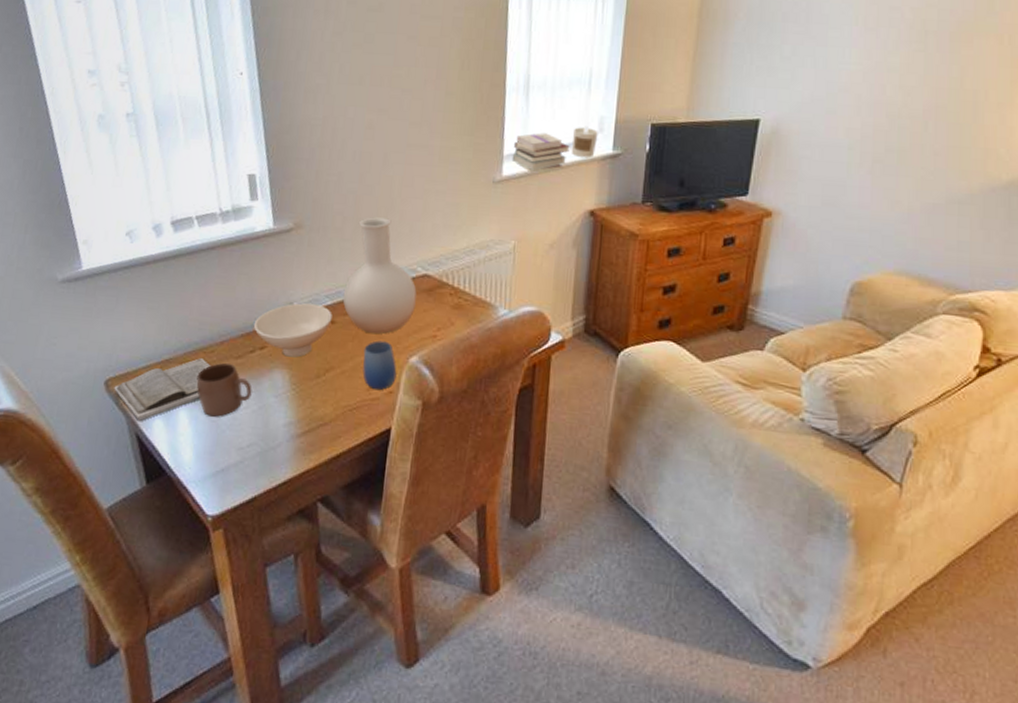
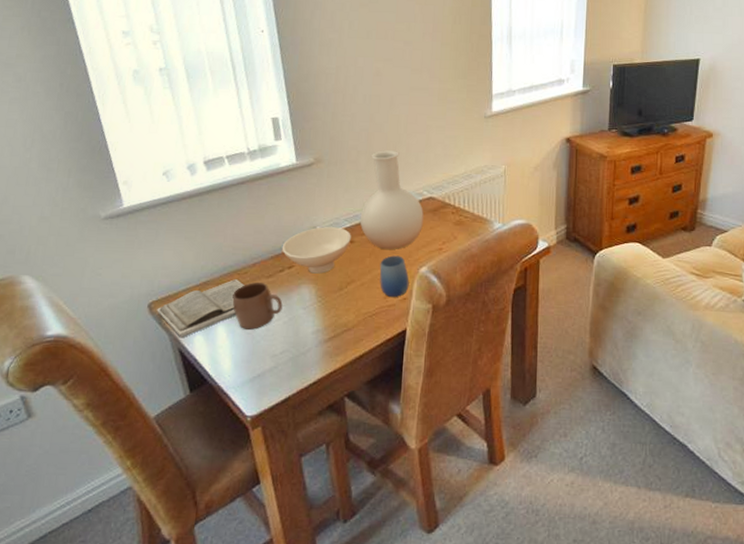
books: present [512,133,570,173] -> none [499,75,547,108]
candle: present [571,126,598,159] -> none [548,68,570,95]

